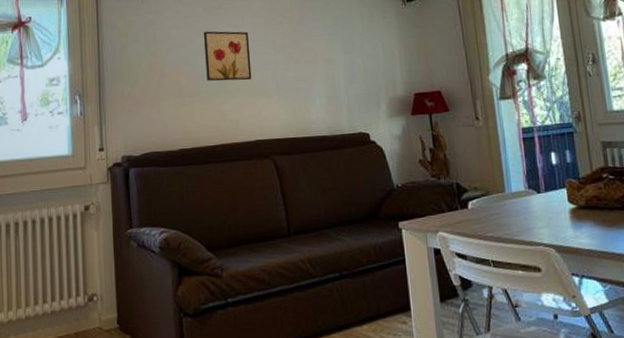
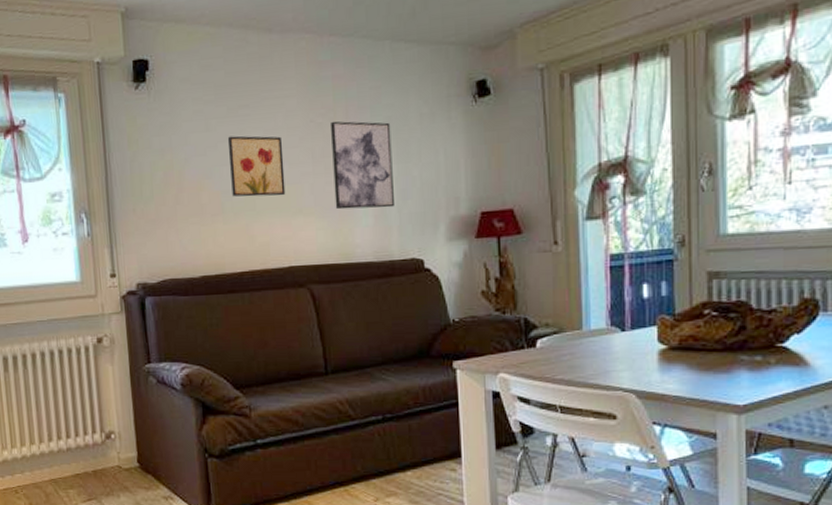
wall art: none [289,19,343,92] -> present [331,121,394,210]

